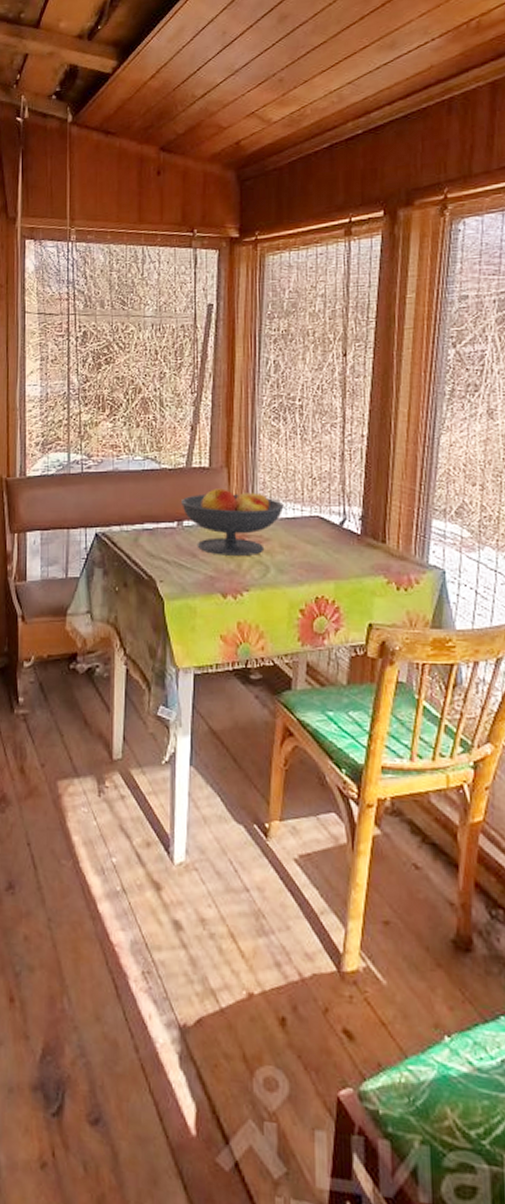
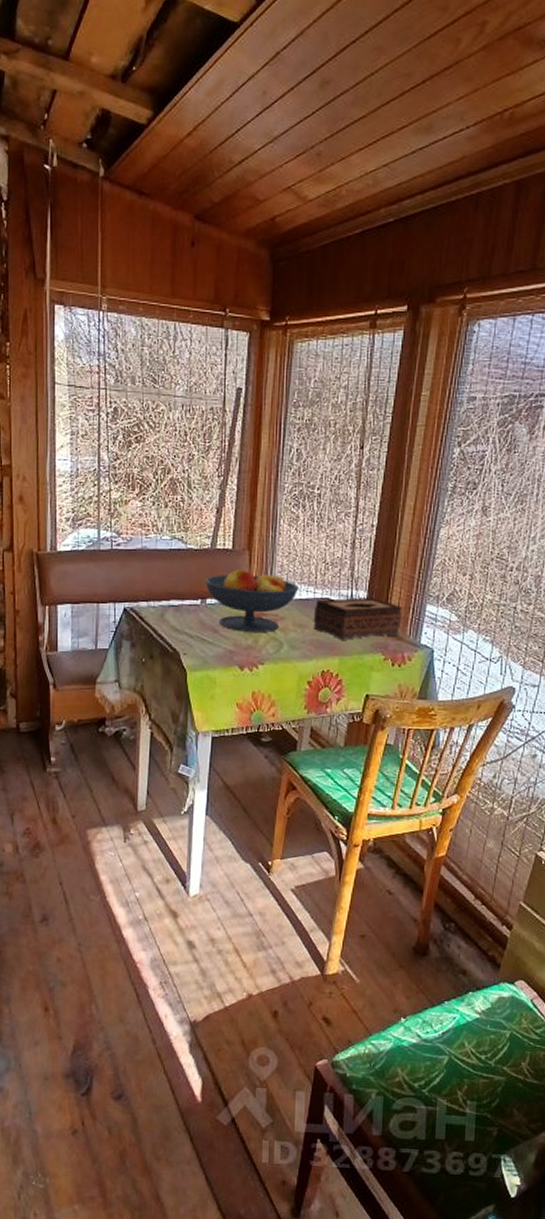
tissue box: none [302,514,405,562] -> present [313,597,402,640]

